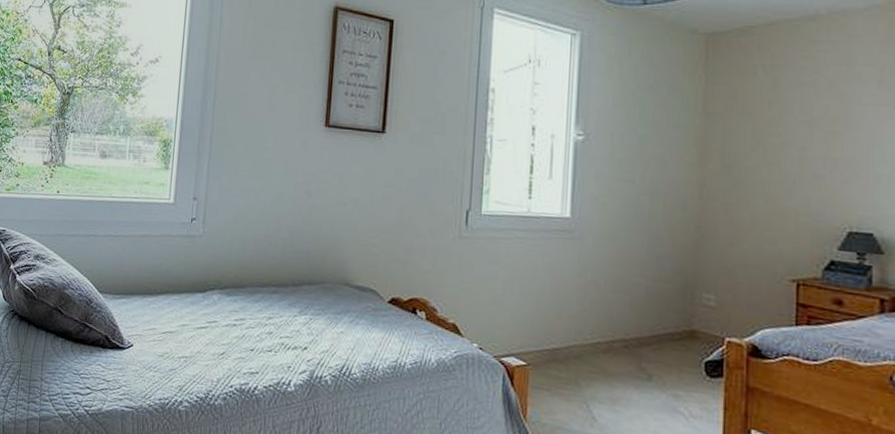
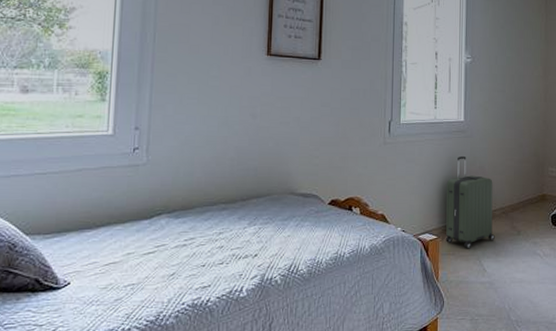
suitcase: none [539,262,612,387] -> present [446,155,495,249]

